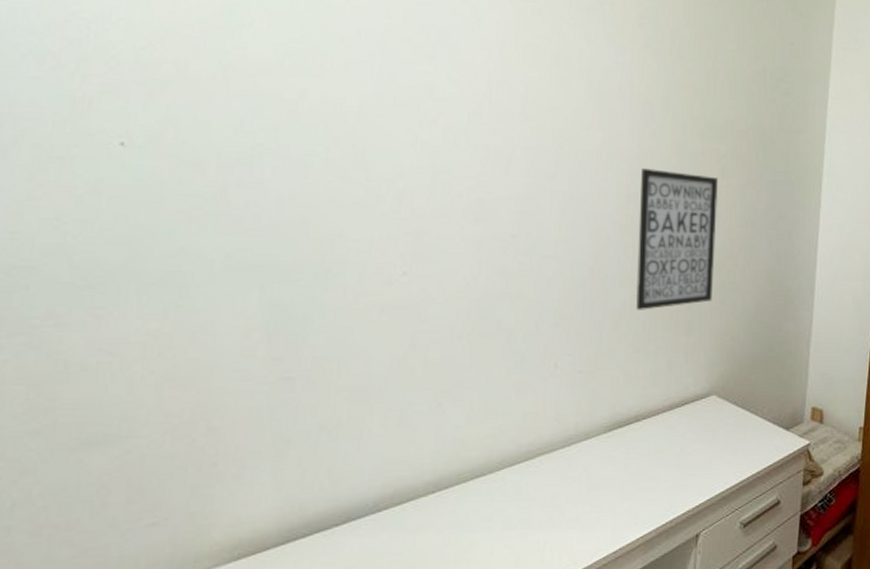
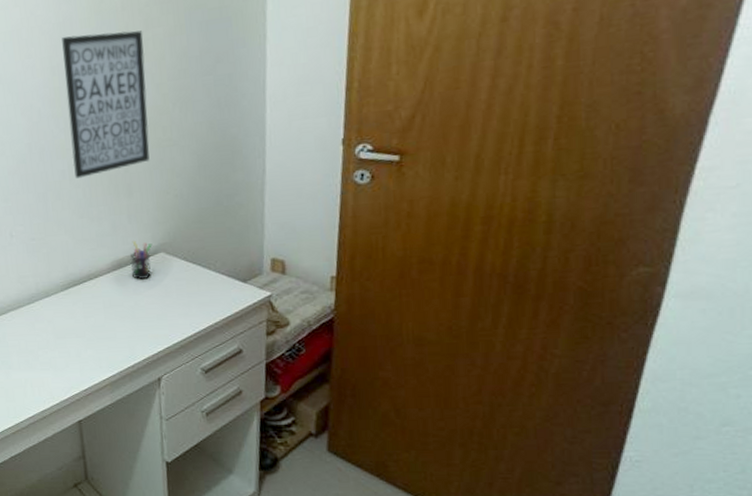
pen holder: none [681,381,706,424] -> present [130,241,152,280]

